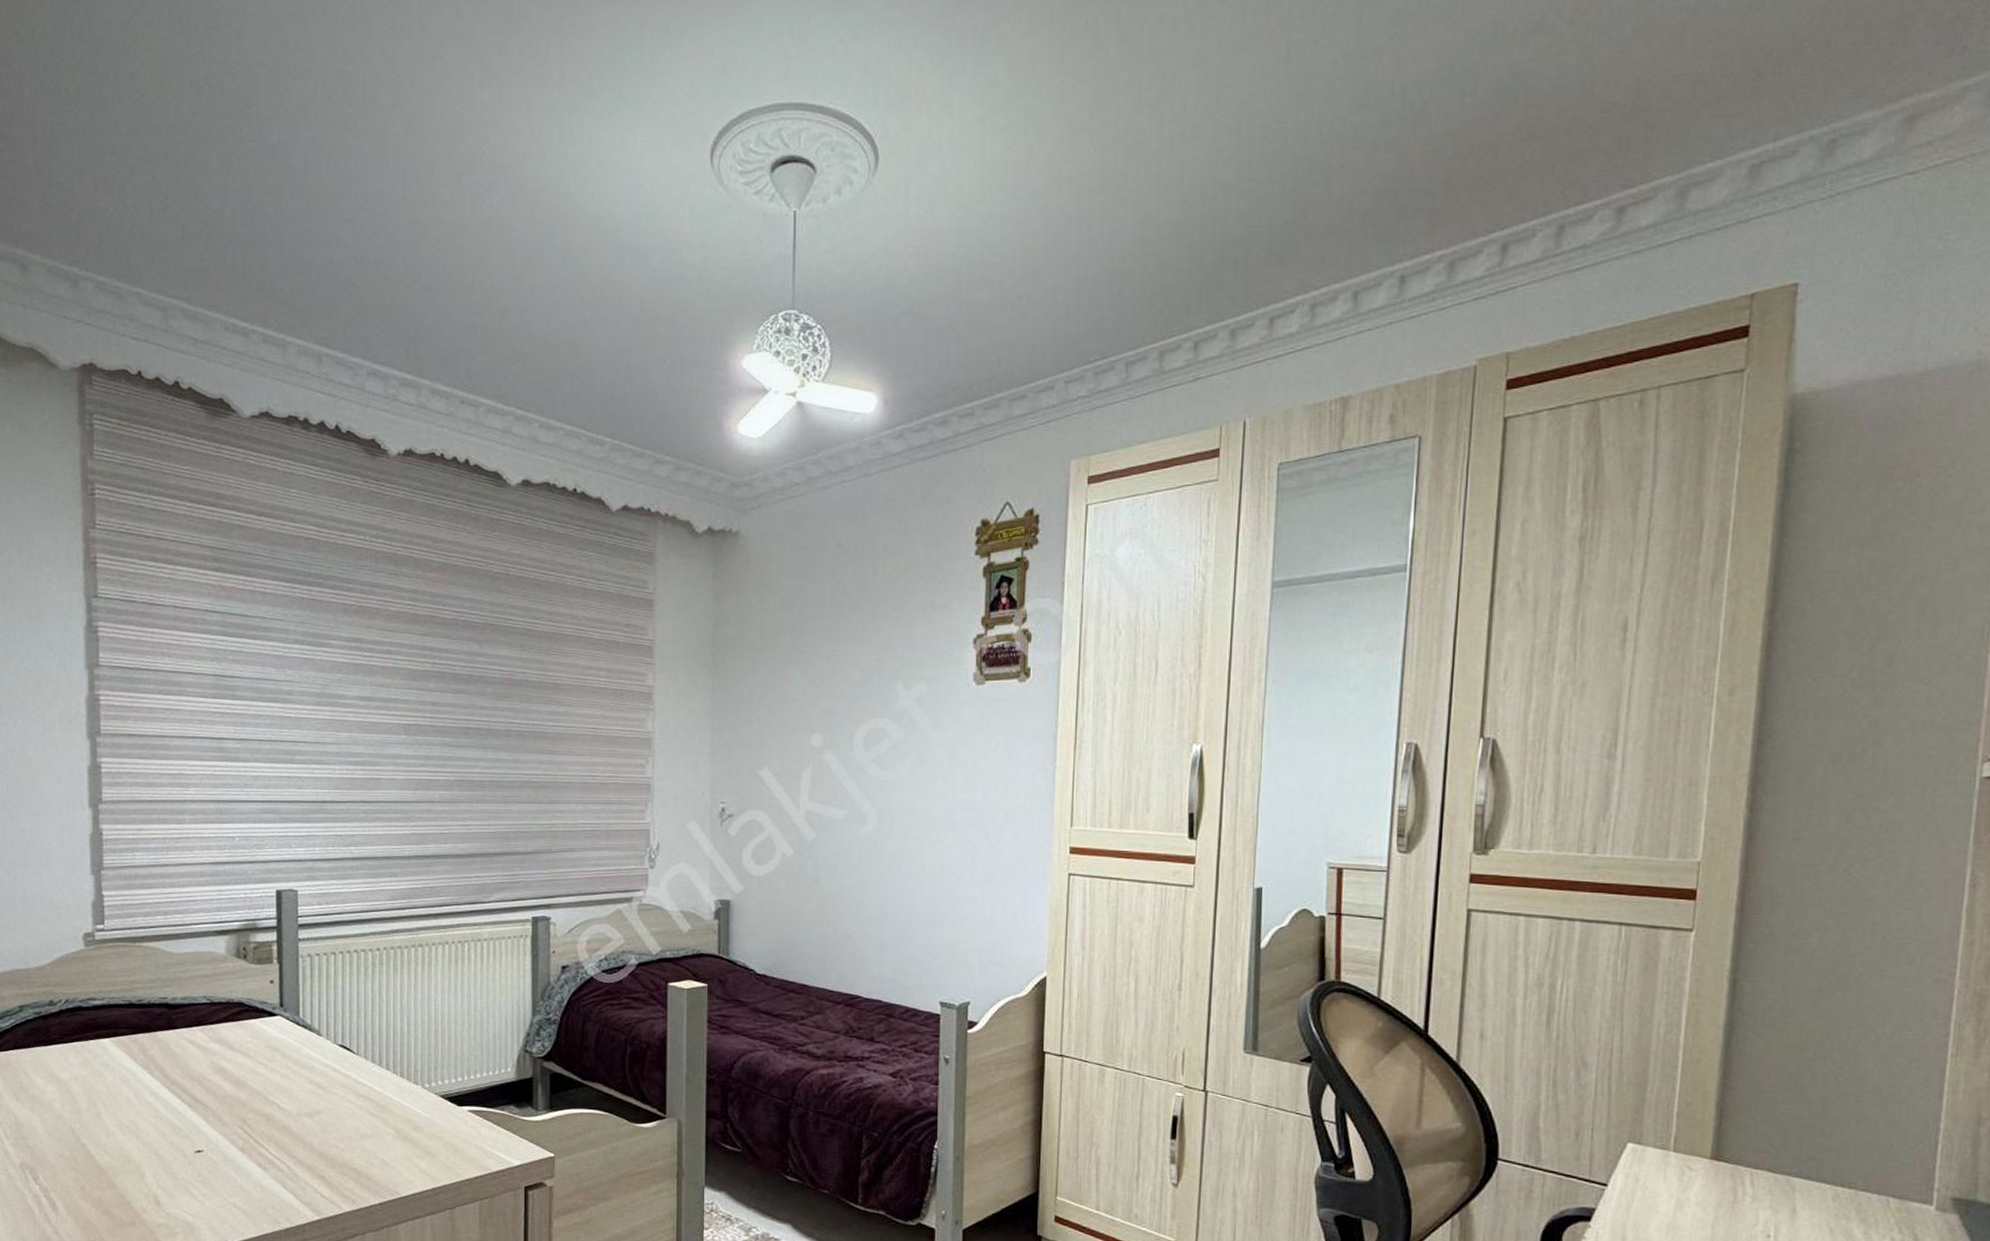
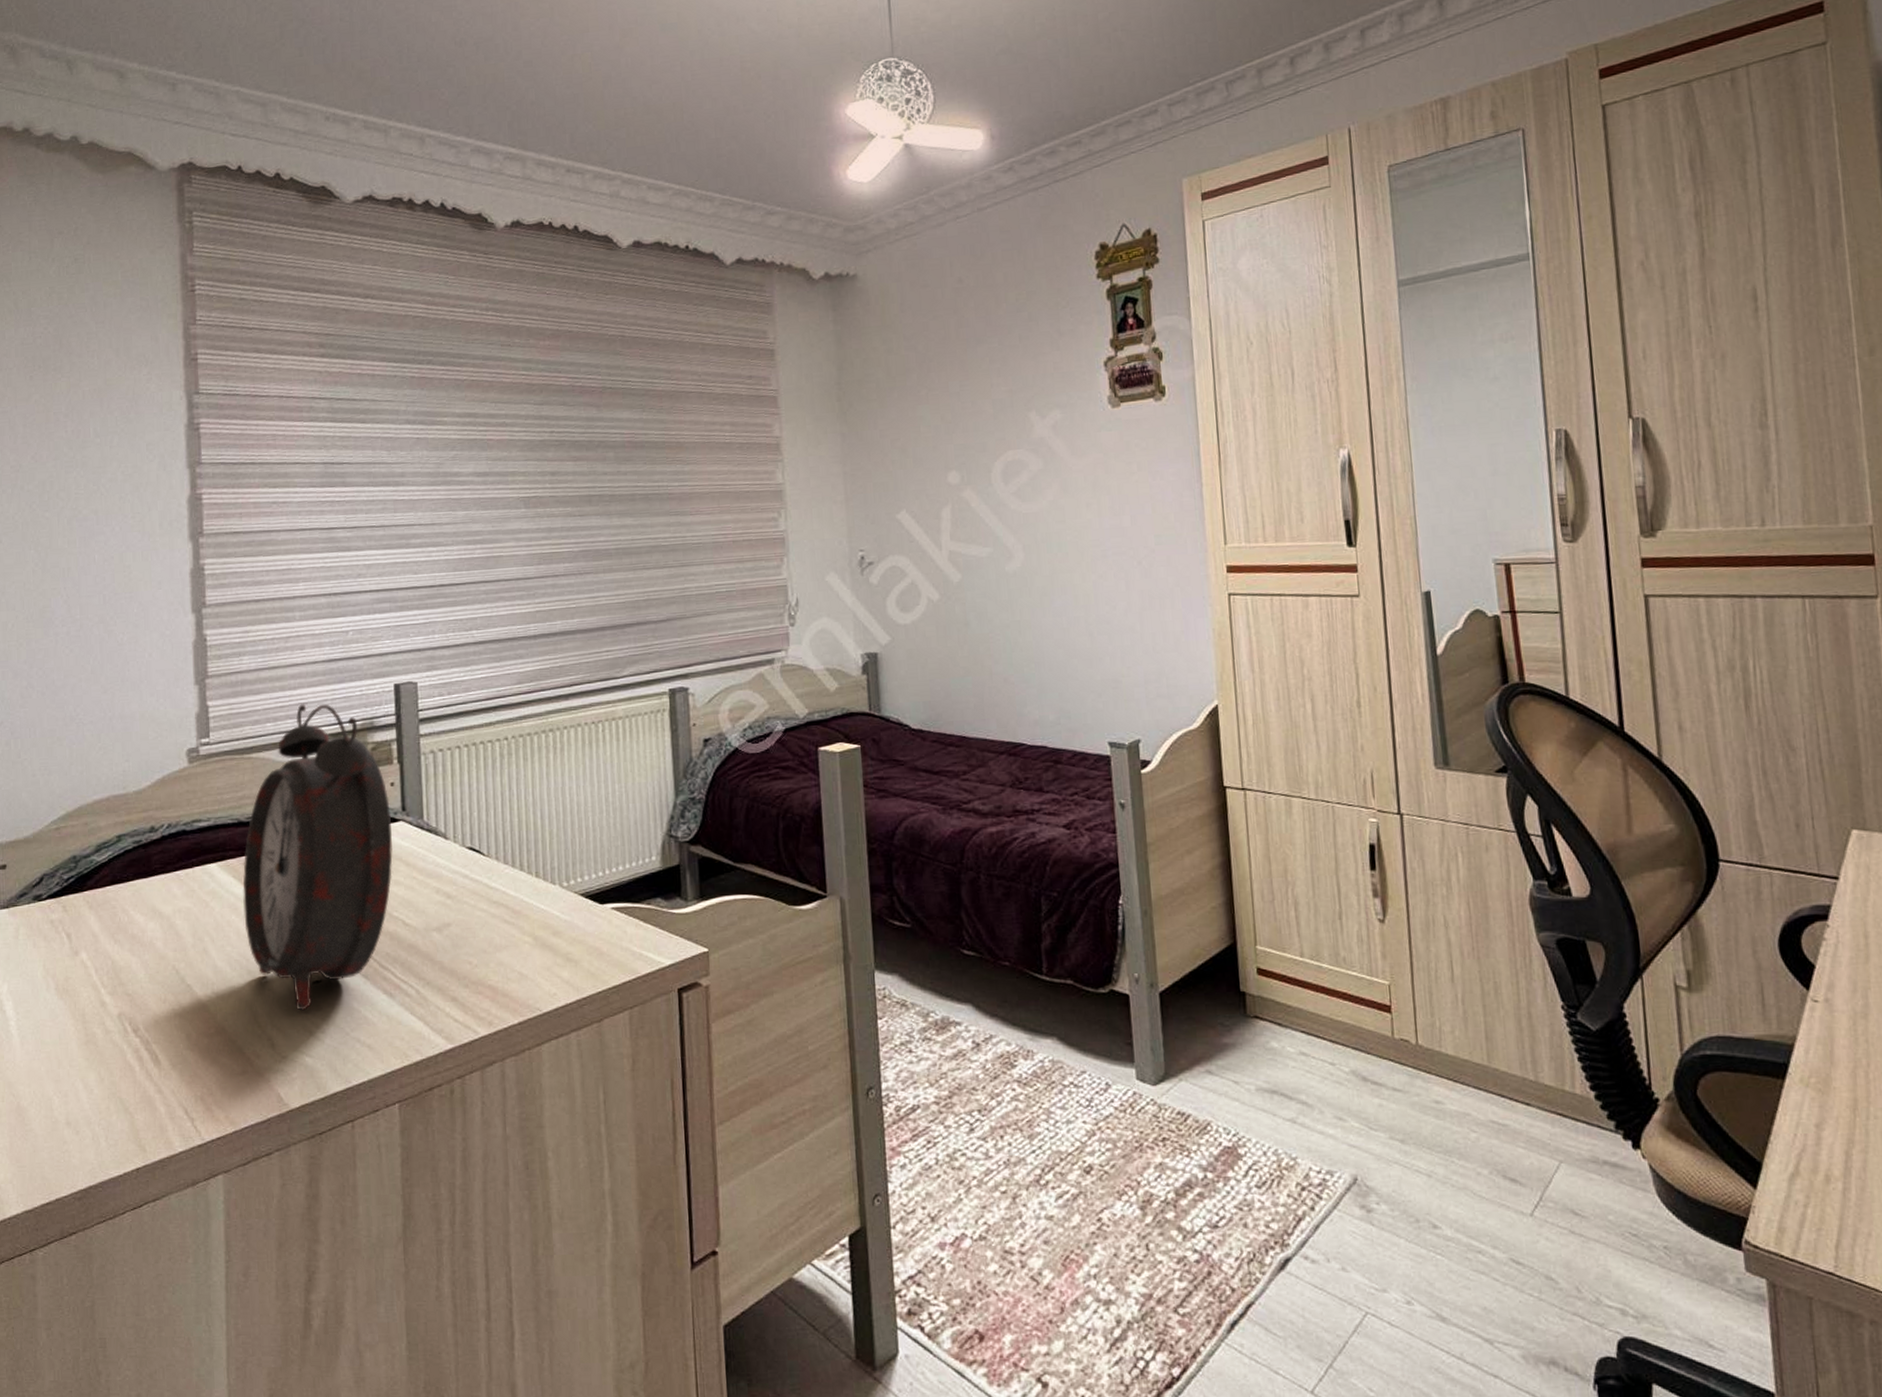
alarm clock: none [133,901,270,1175] -> present [243,704,393,1011]

